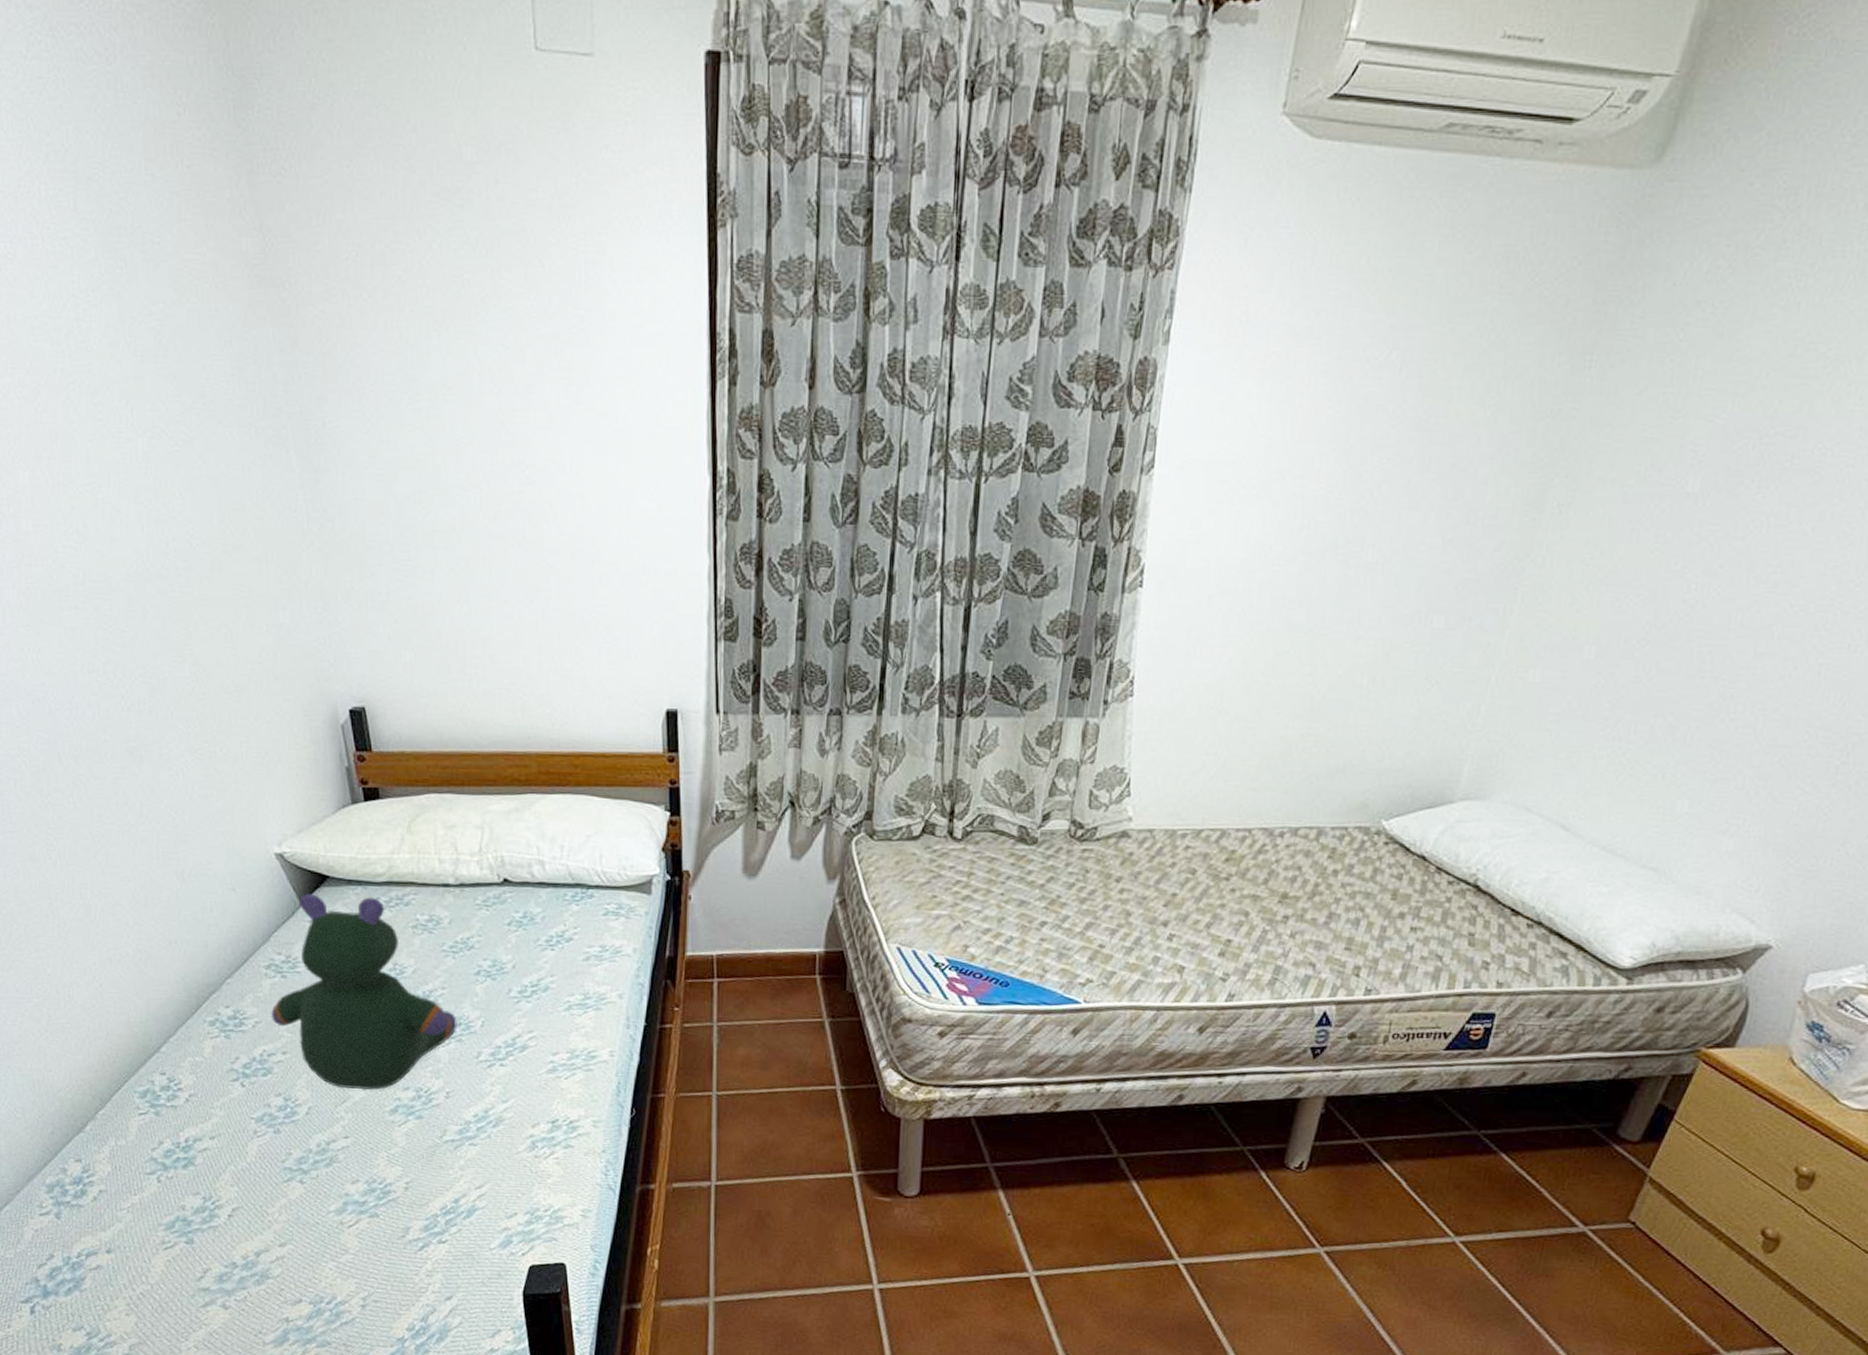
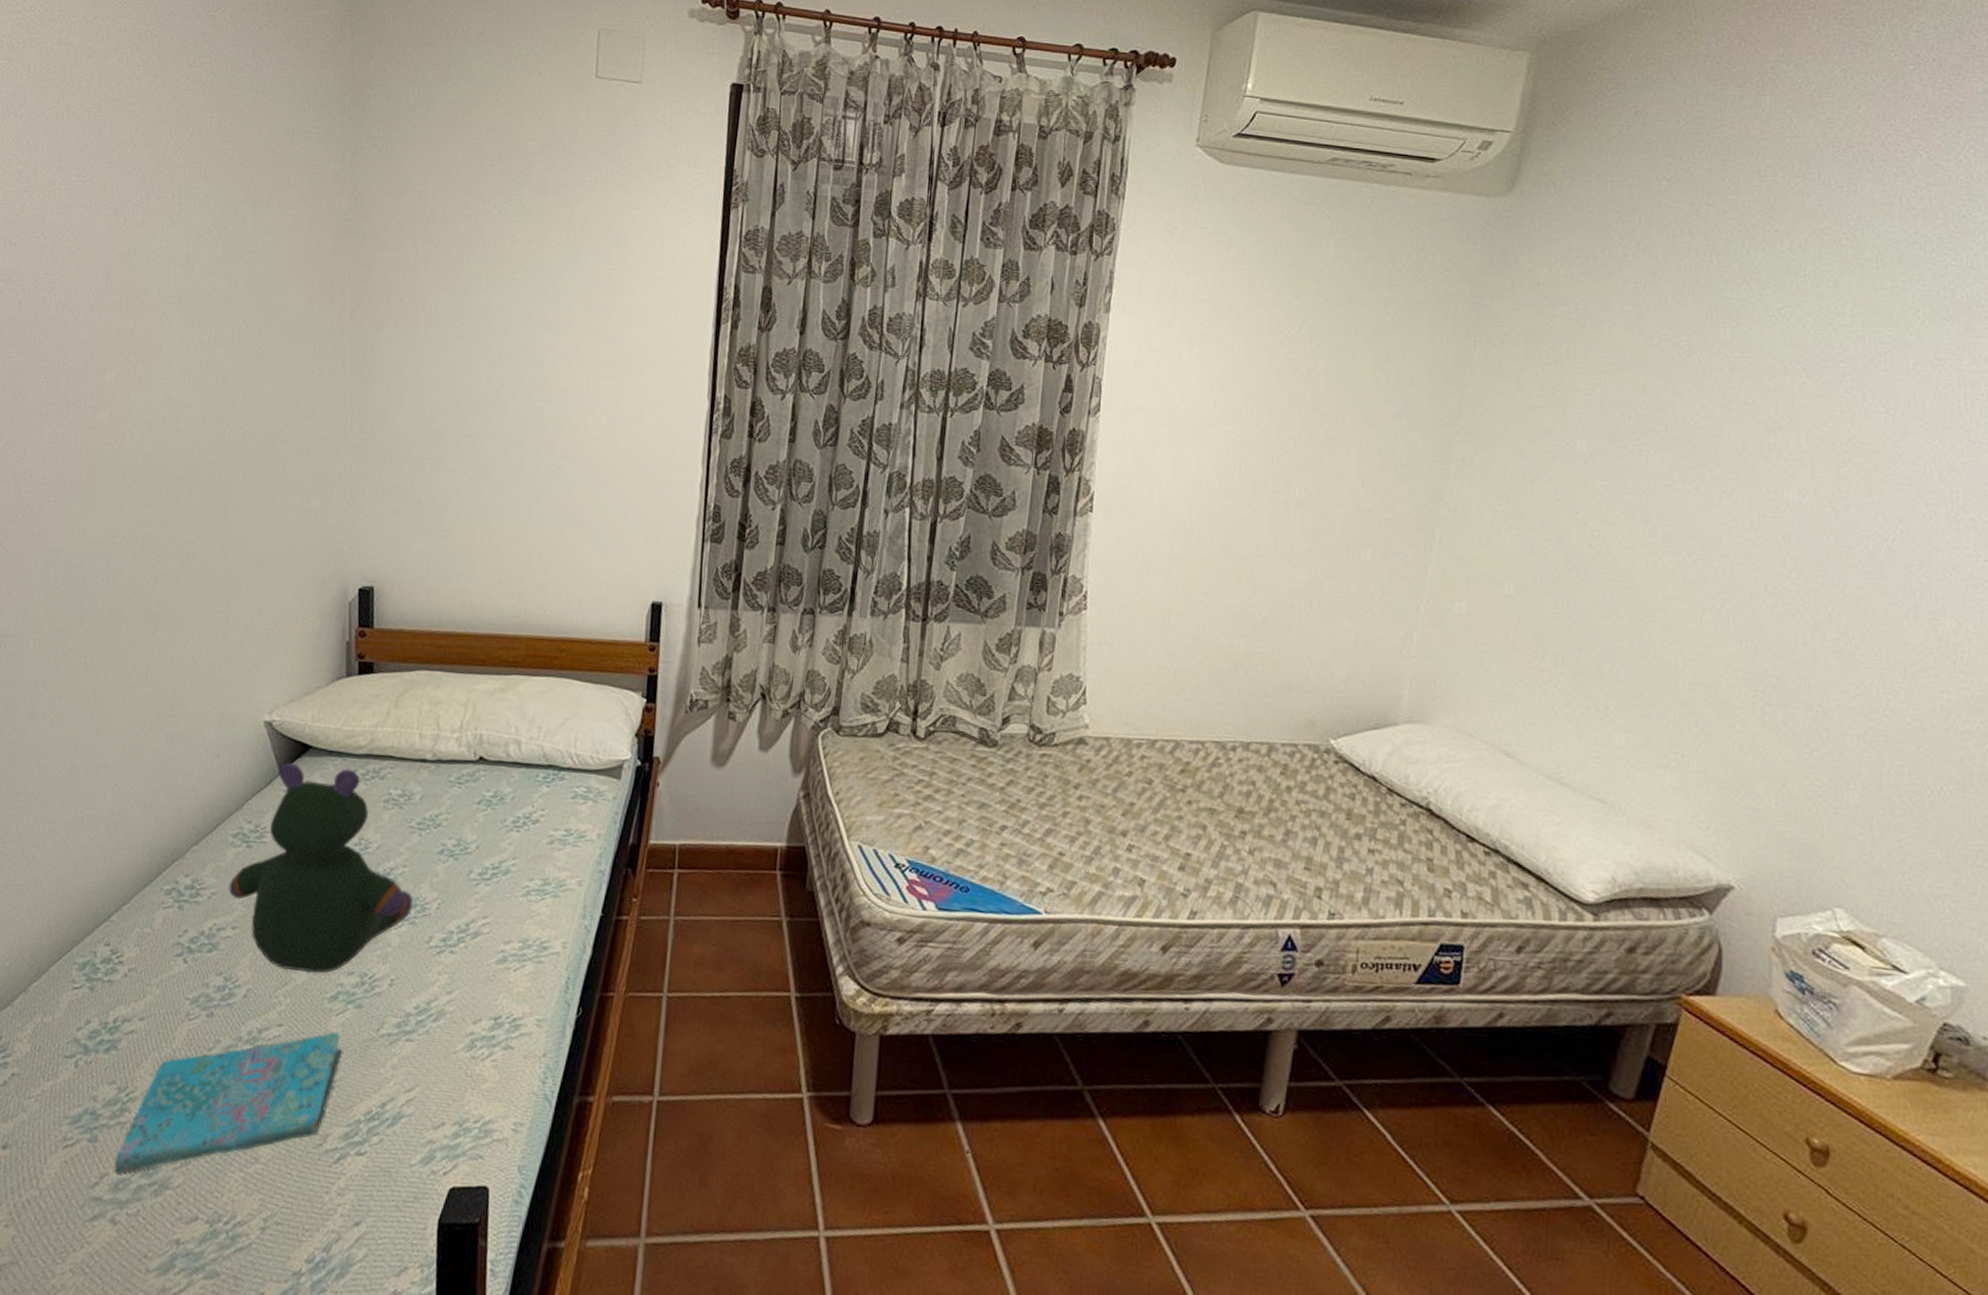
cover: none [214,1140,410,1268] -> present [113,1031,342,1173]

